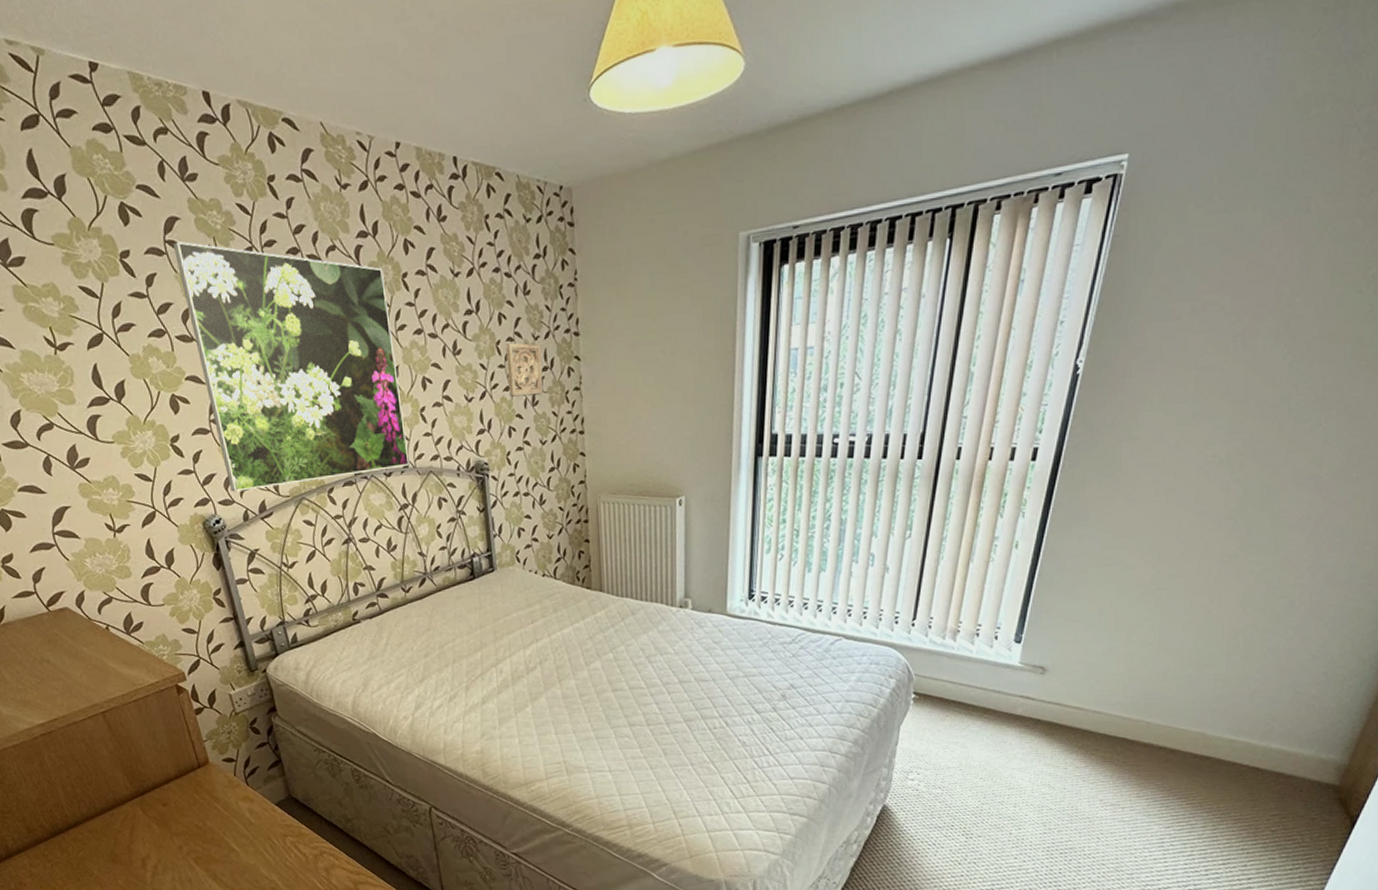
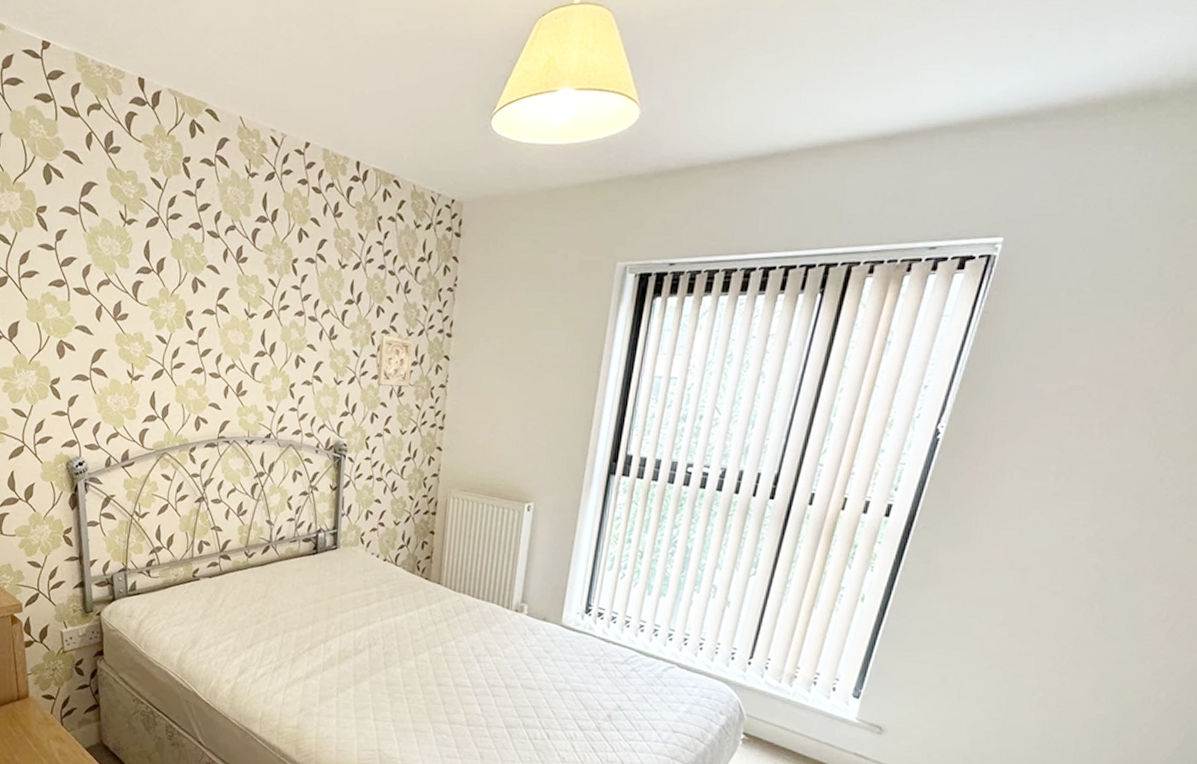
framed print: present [172,241,410,492] -> none [86,204,276,439]

